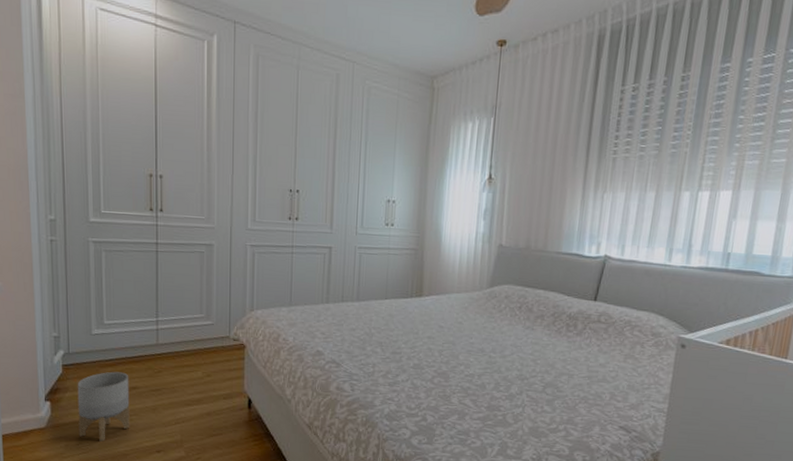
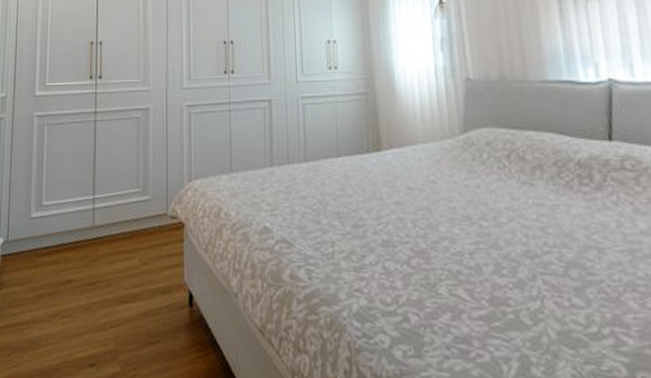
planter: present [77,371,130,442] -> none [11,261,64,352]

